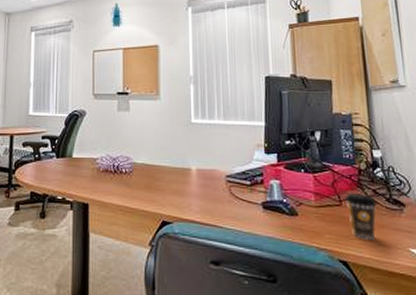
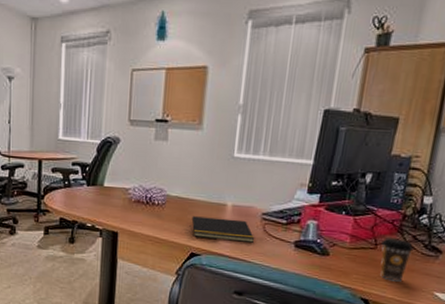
notepad: none [159,182,222,206] -> present [191,216,254,243]

